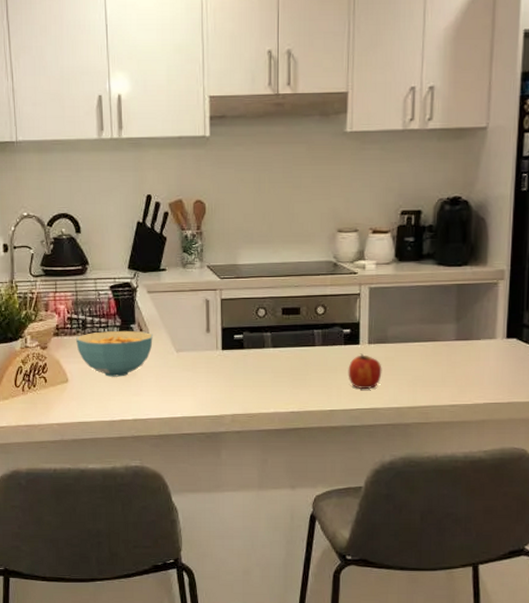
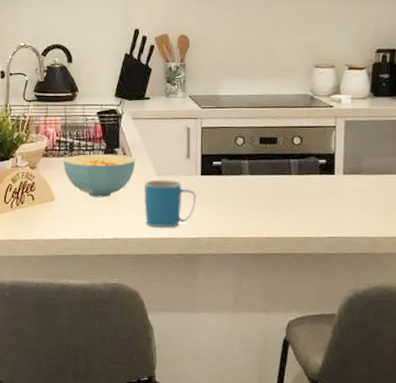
mug: none [164,356,219,406] -> present [144,179,197,228]
fruit: present [348,353,382,389] -> none [323,183,357,218]

